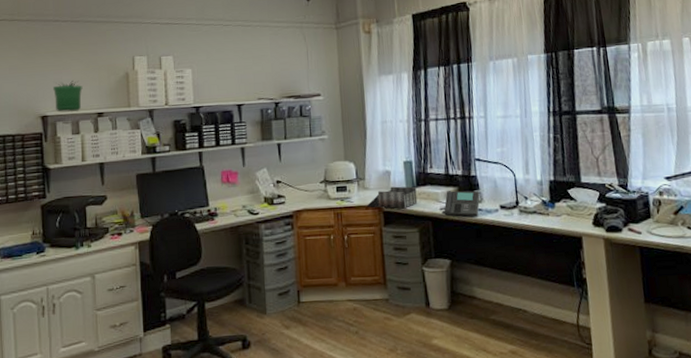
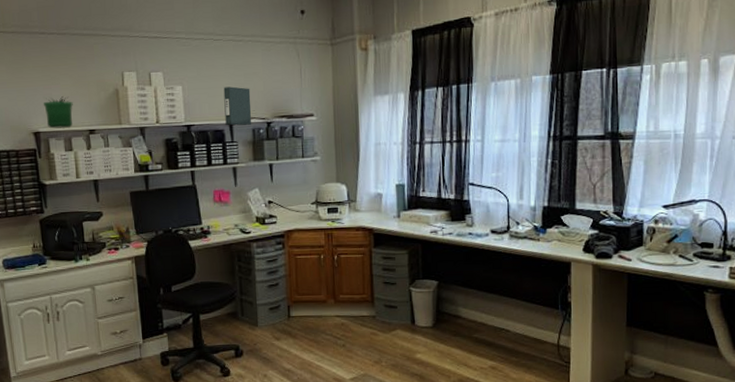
binder: none [232,69,260,107] -> present [223,86,252,126]
desk organizer: present [366,186,418,209] -> none [357,209,408,231]
phone: present [441,190,480,218] -> none [432,214,471,241]

